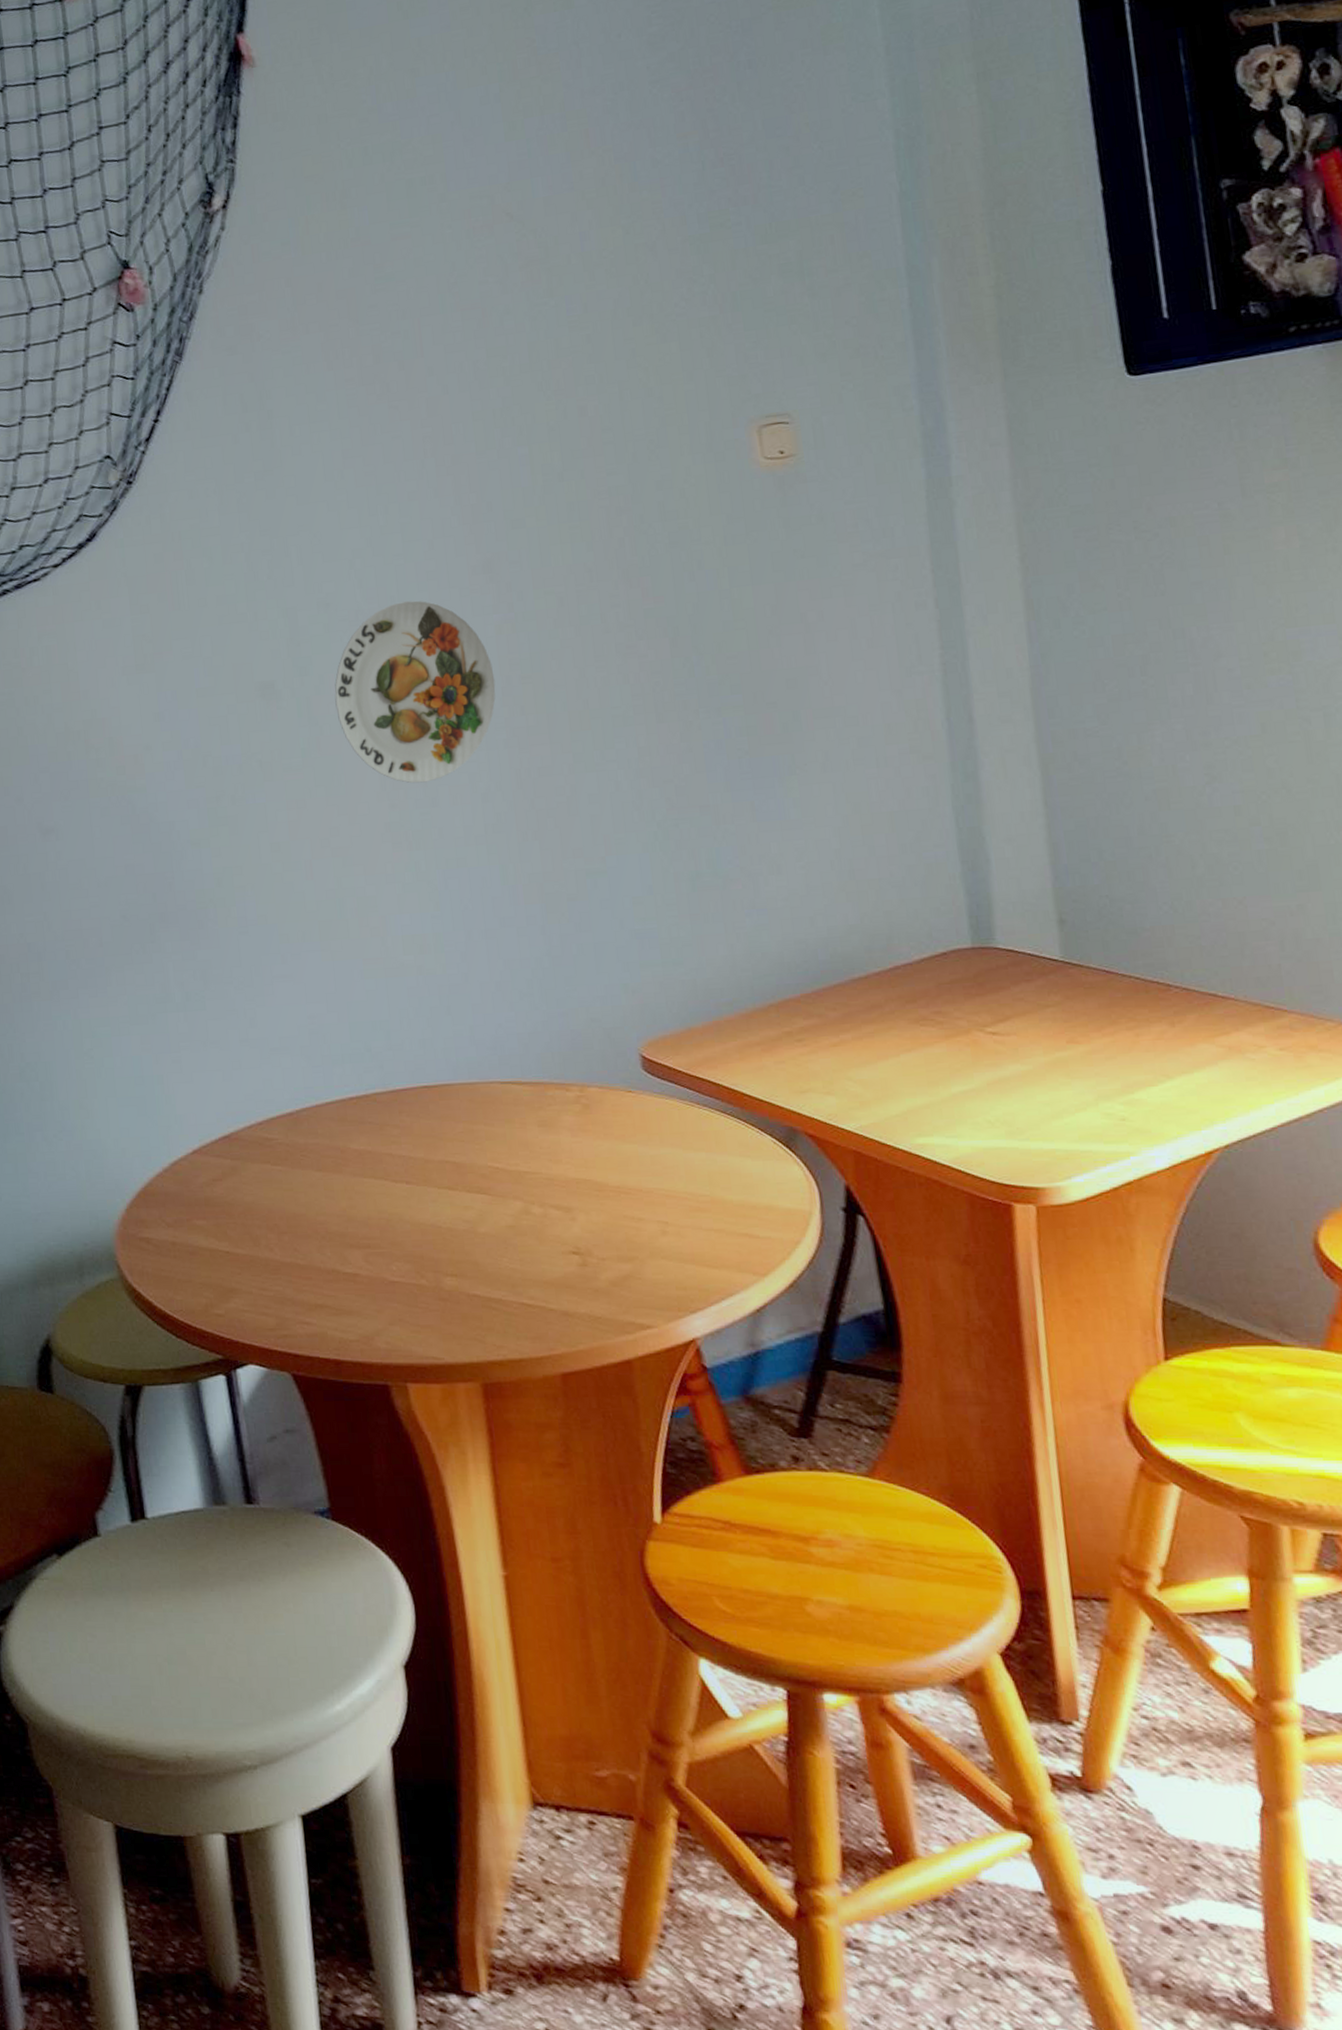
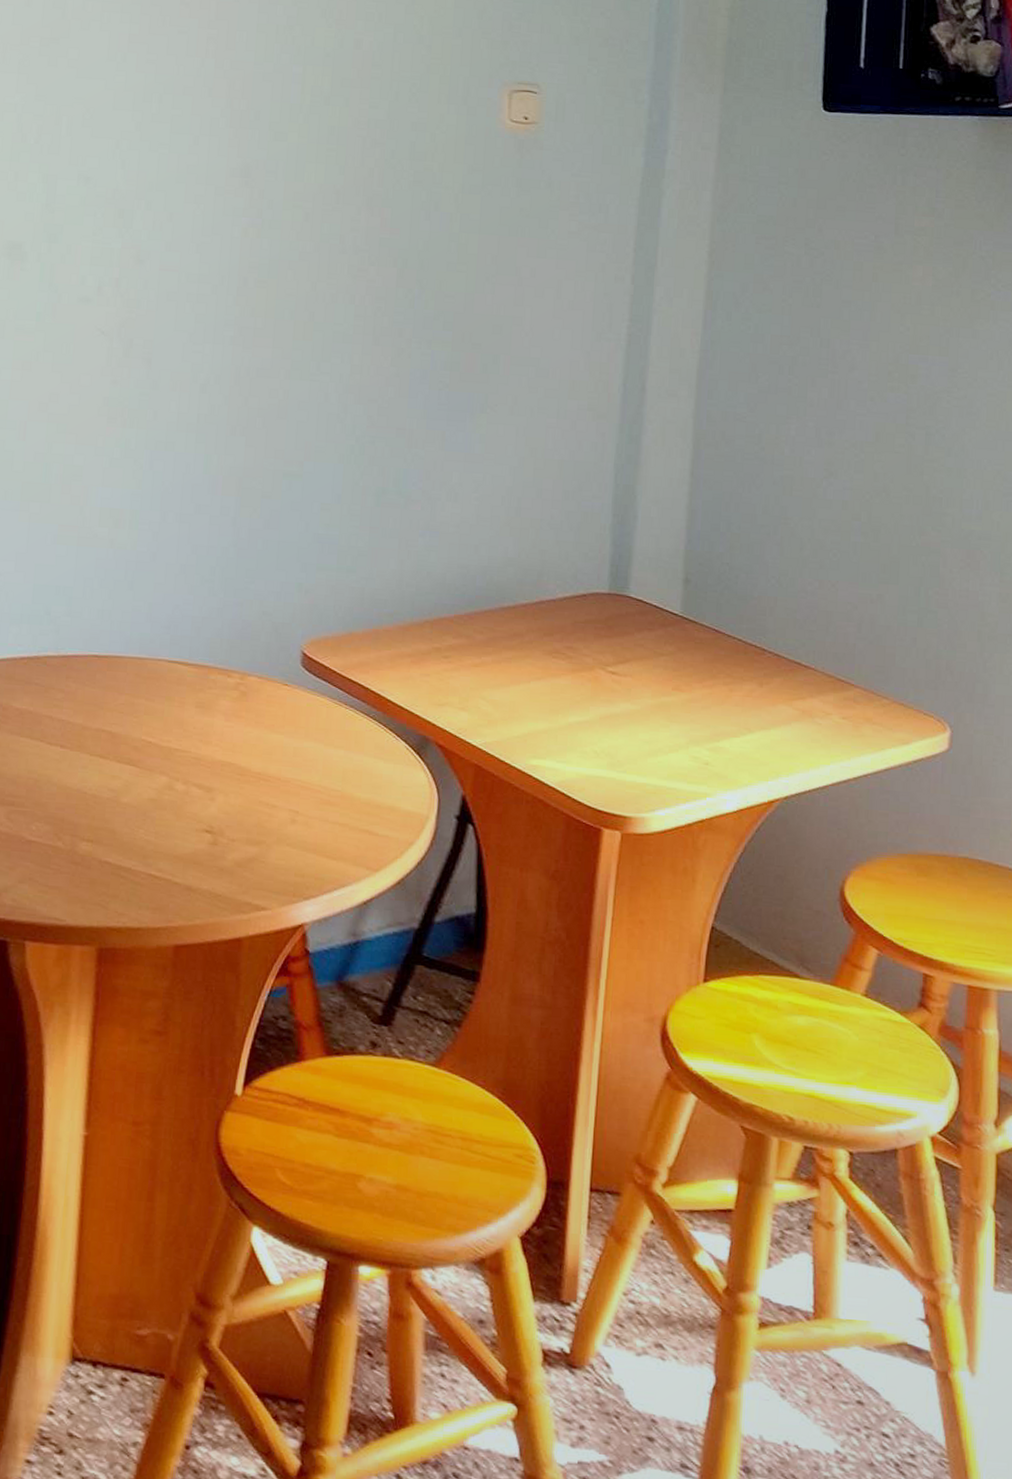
decorative plate: present [335,600,496,784] -> none [77,189,233,365]

